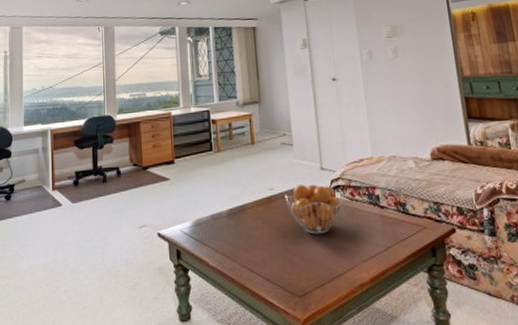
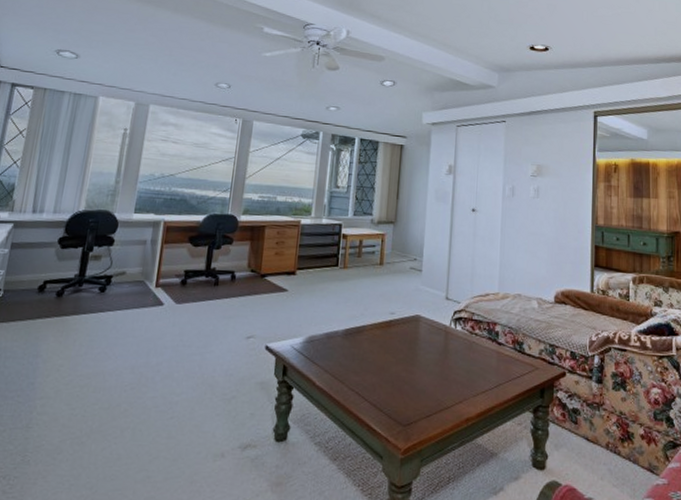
fruit basket: present [285,184,344,235] -> none [405,312,464,365]

